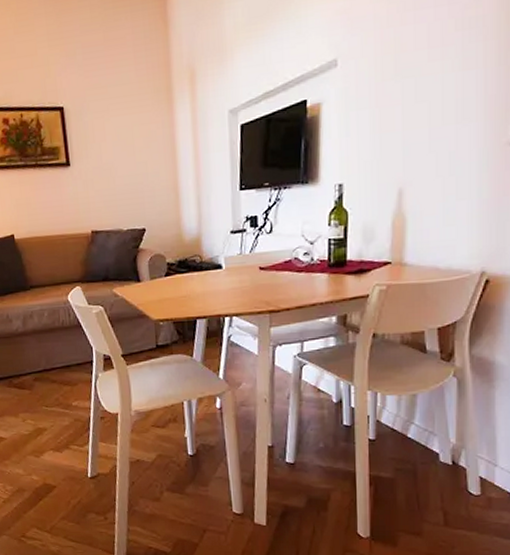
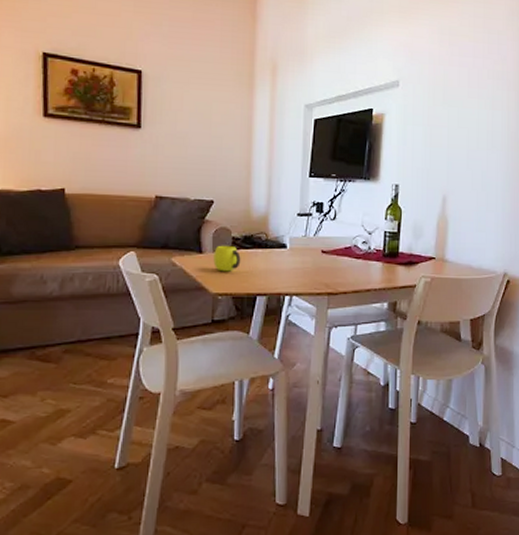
cup: none [151,271,178,298] -> present [213,245,241,272]

